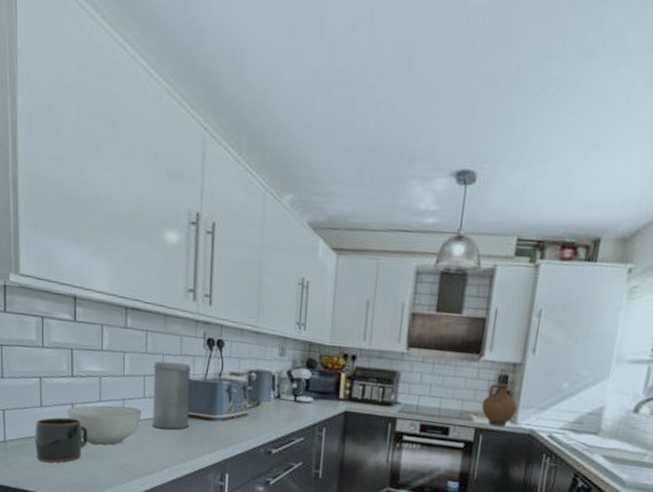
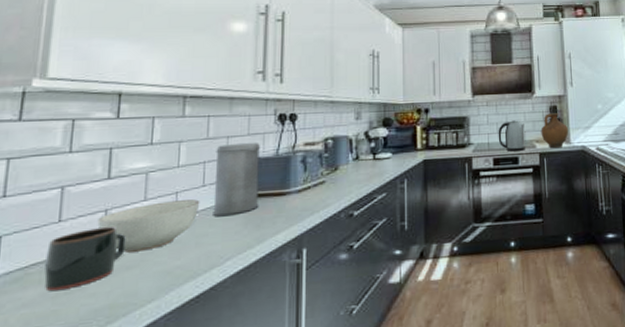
kettle: none [429,384,463,422] -> present [498,120,525,152]

